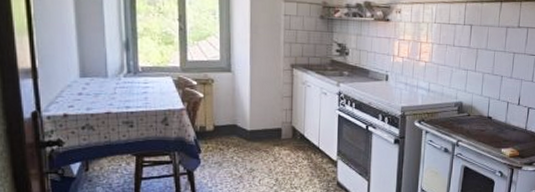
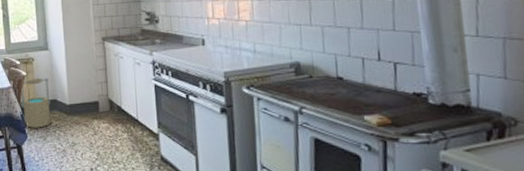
bucket: none [195,100,230,154] -> present [21,77,50,128]

